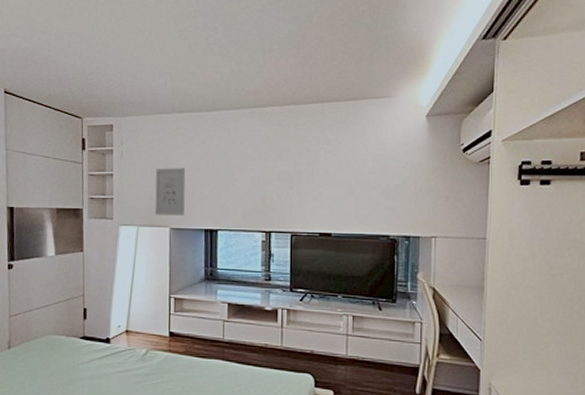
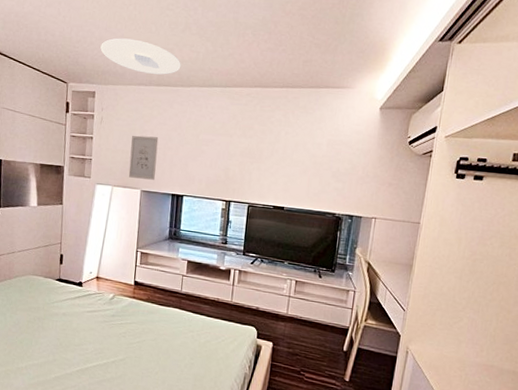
ceiling light: none [116,65,205,100] -> present [100,38,181,75]

